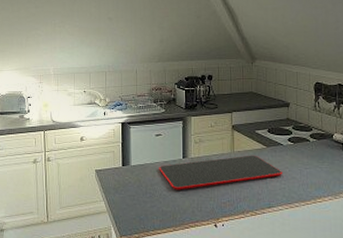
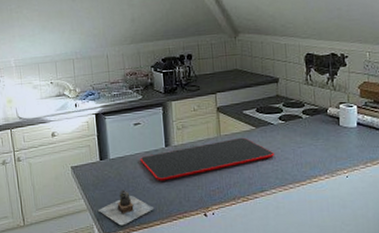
teapot: none [117,196,169,230] -> present [98,190,155,226]

